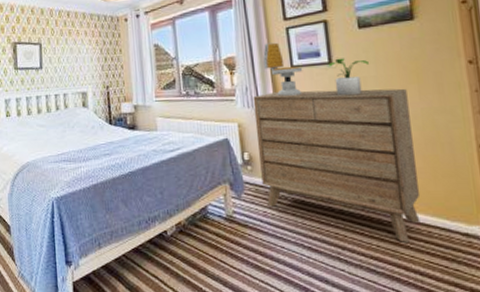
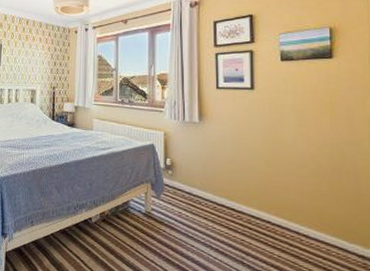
dresser: present [253,88,421,243] -> none [179,108,323,257]
chair: present [263,42,303,96] -> none [193,65,227,114]
potted plant: present [328,58,369,96] -> none [250,85,287,120]

